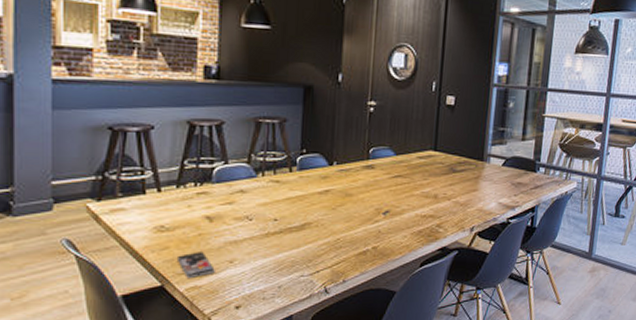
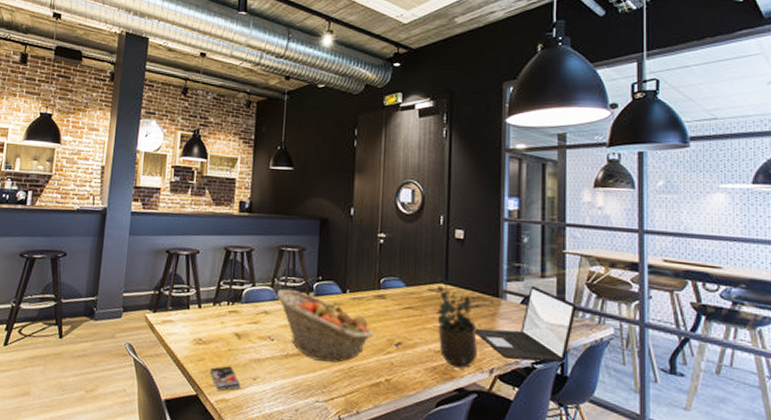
fruit basket: none [254,164,361,236] -> present [276,288,373,363]
potted plant: none [418,147,465,229] -> present [429,280,481,368]
laptop: none [459,148,549,217] -> present [474,286,576,362]

